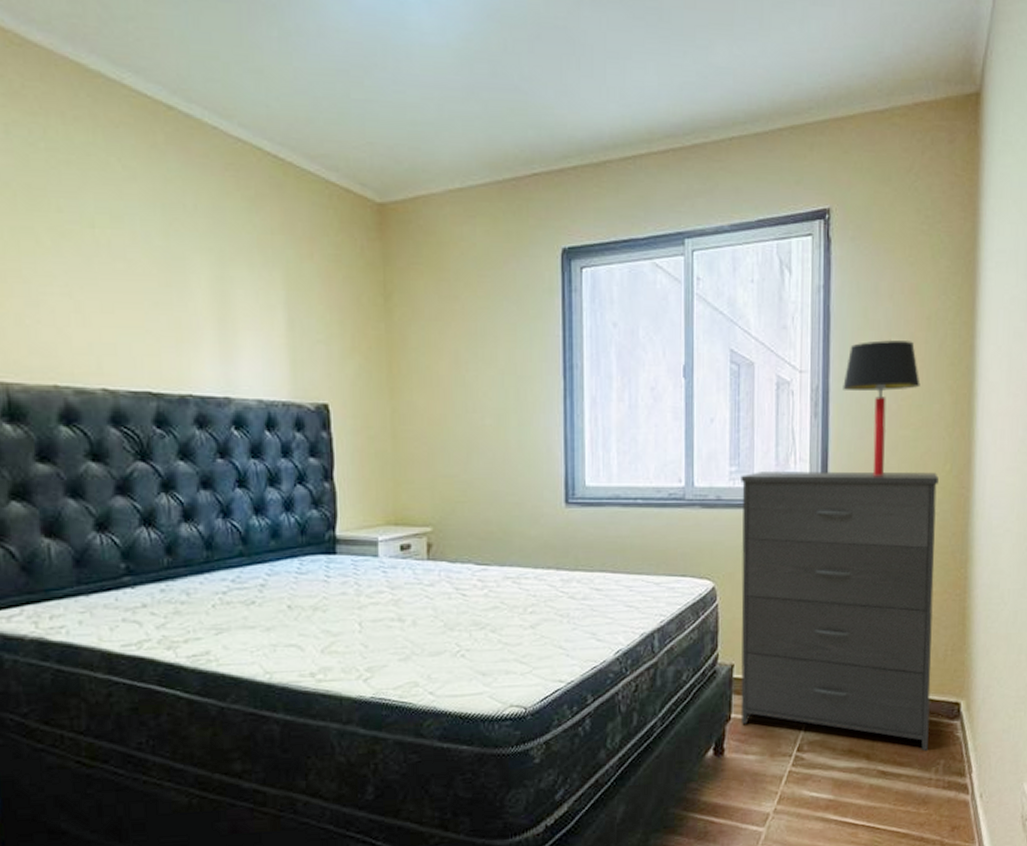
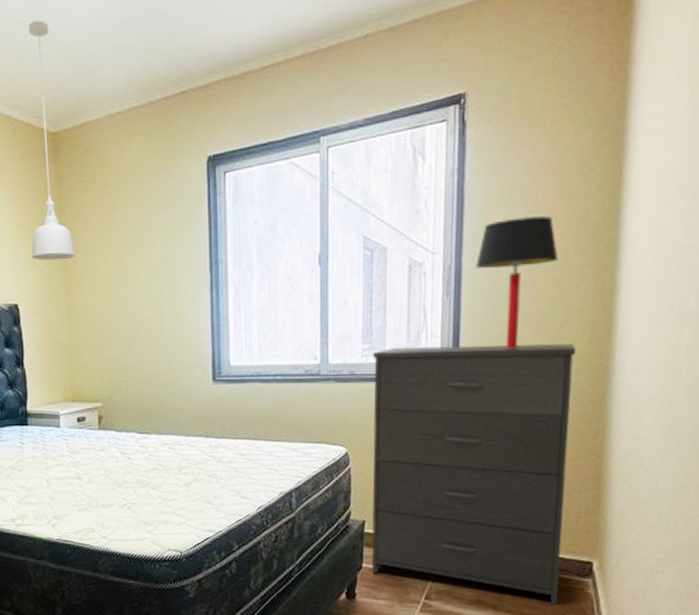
pendant light: none [347,72,404,354] -> present [28,20,76,261]

